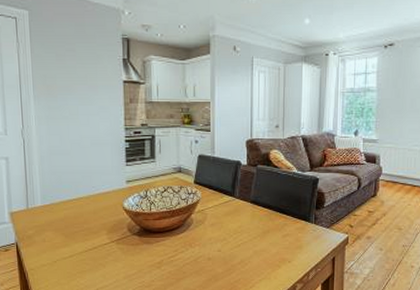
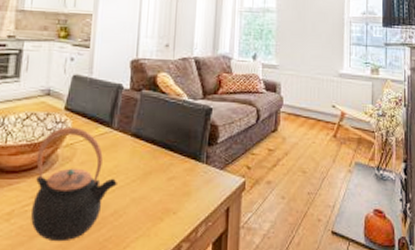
teapot: none [176,196,242,283] -> present [31,126,117,242]

